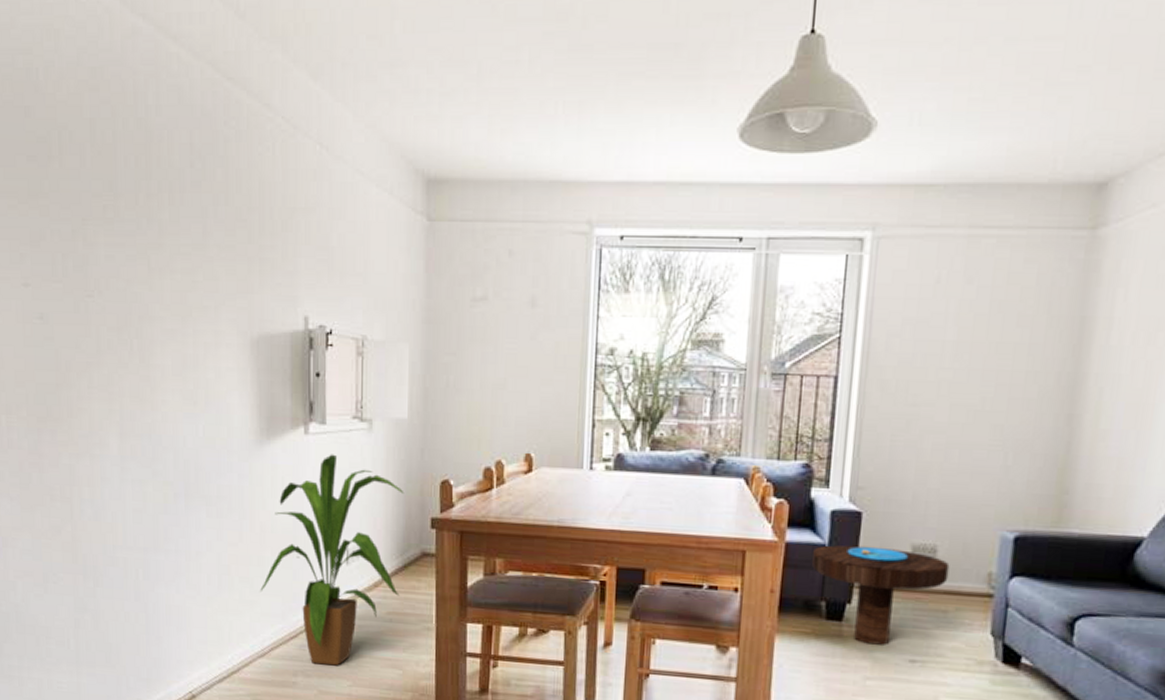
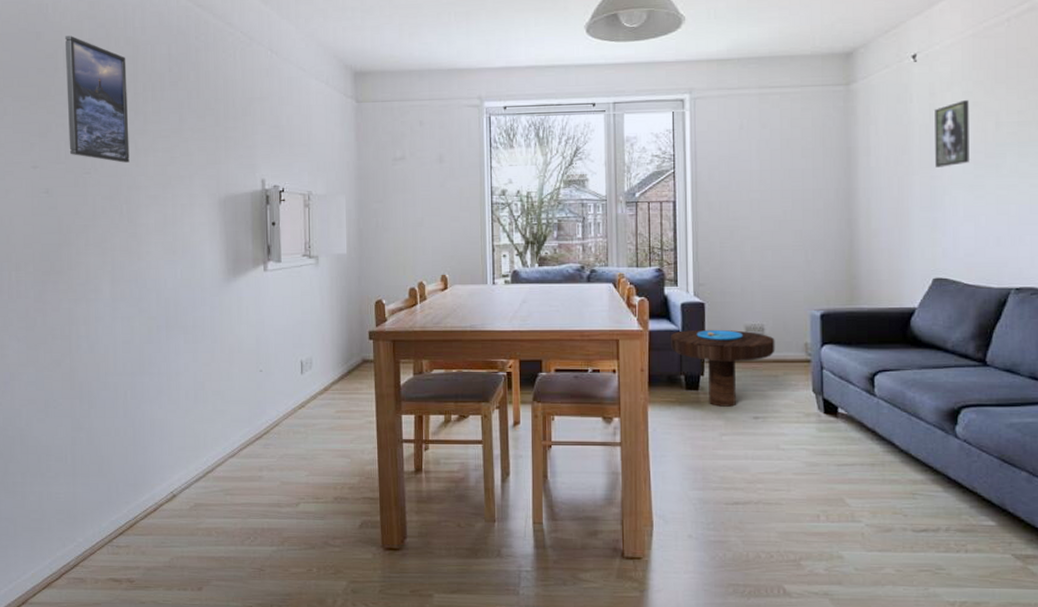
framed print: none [59,113,141,285] -> present [64,36,130,163]
house plant: present [260,454,404,666] -> none [230,285,346,460]

